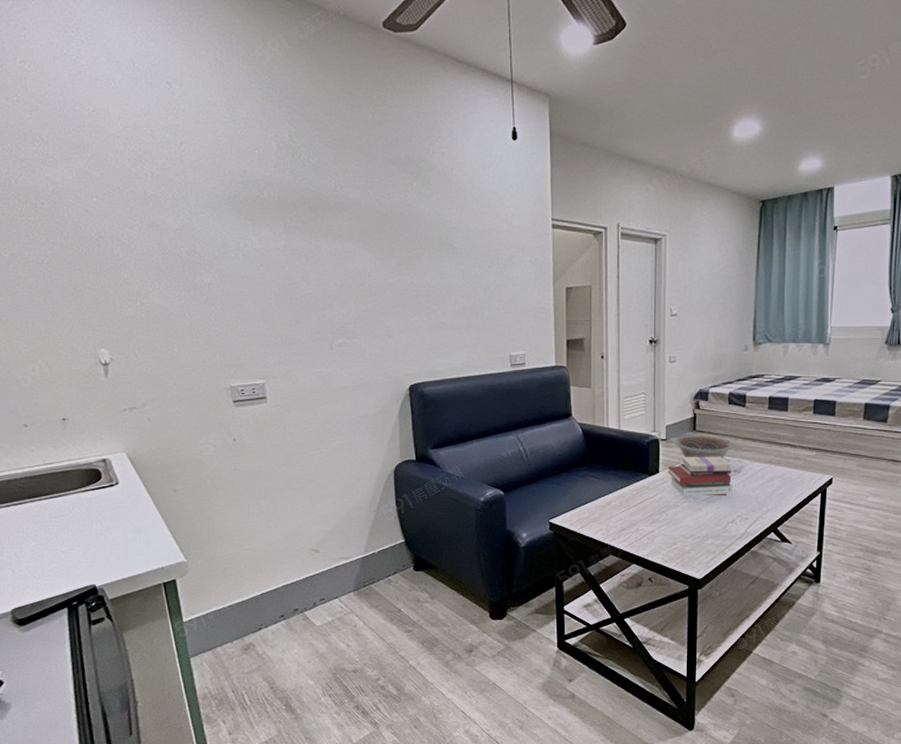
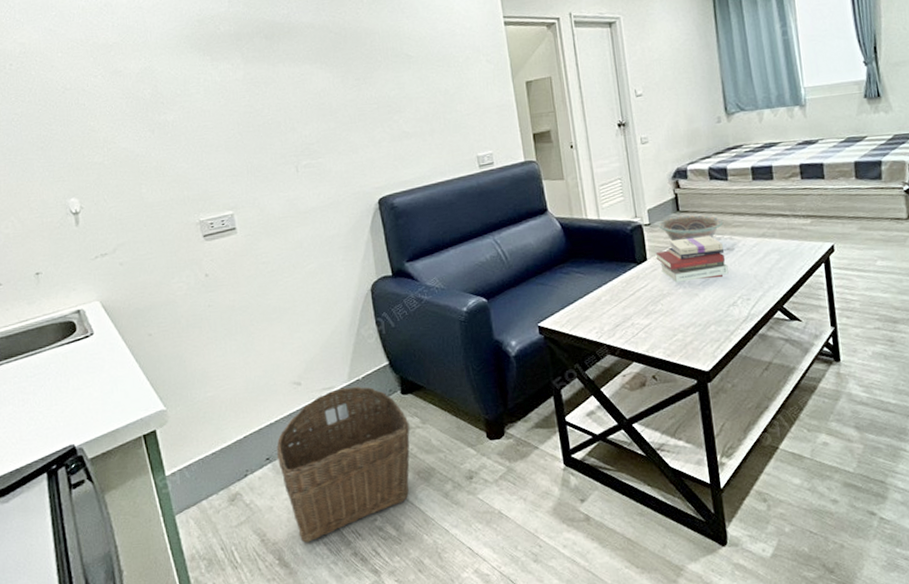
wicker basket: none [291,559,419,693] -> present [277,386,410,543]

